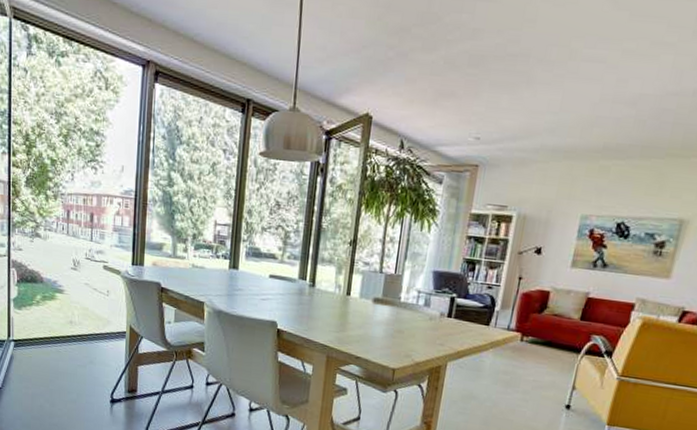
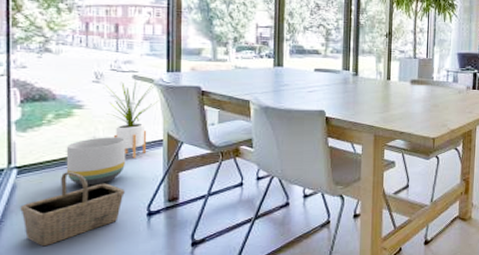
basket: none [16,350,93,414] -> present [20,171,125,247]
planter: none [49,322,95,367] -> present [66,137,125,186]
house plant: none [79,269,124,347] -> present [103,79,159,158]

